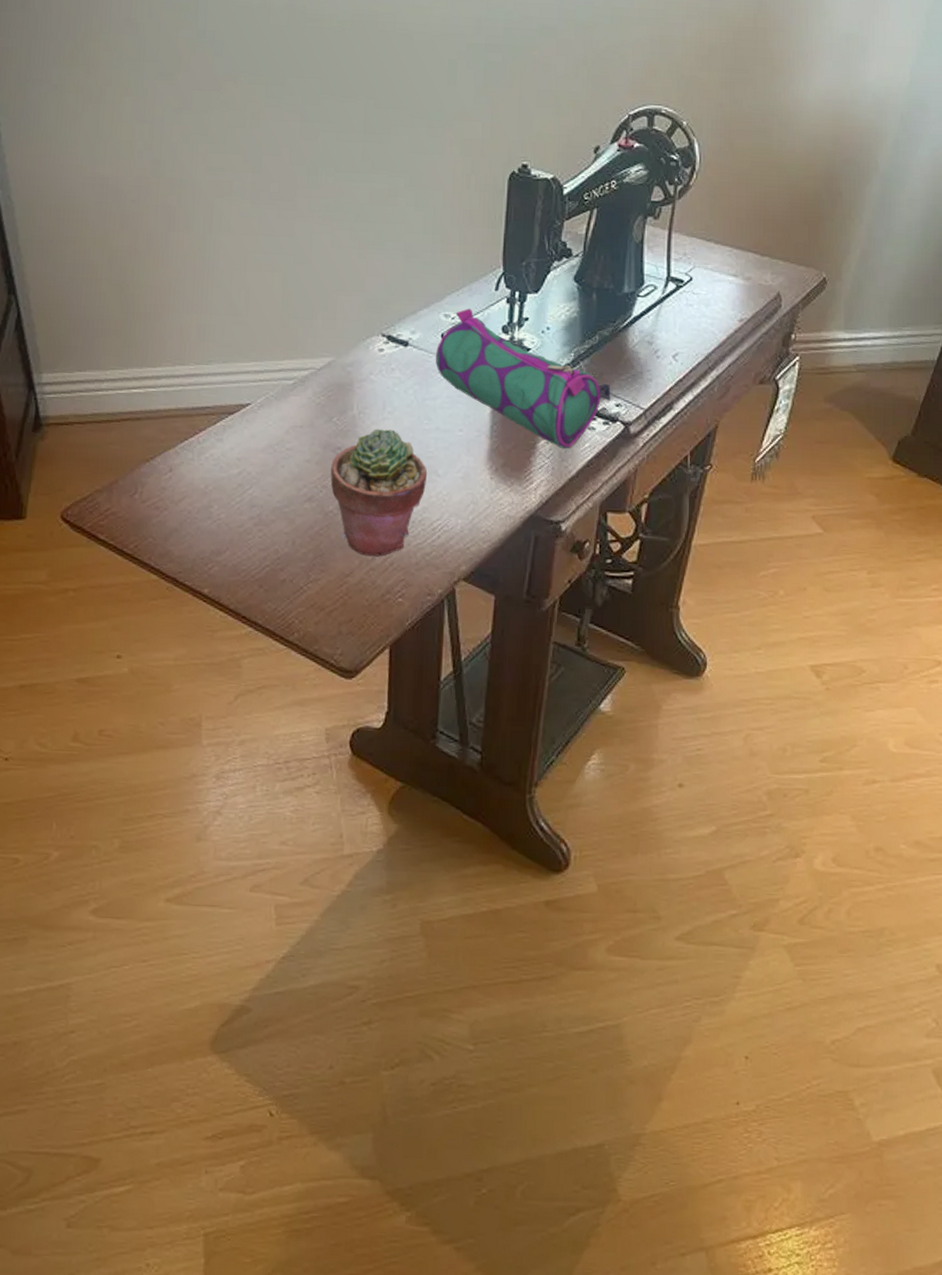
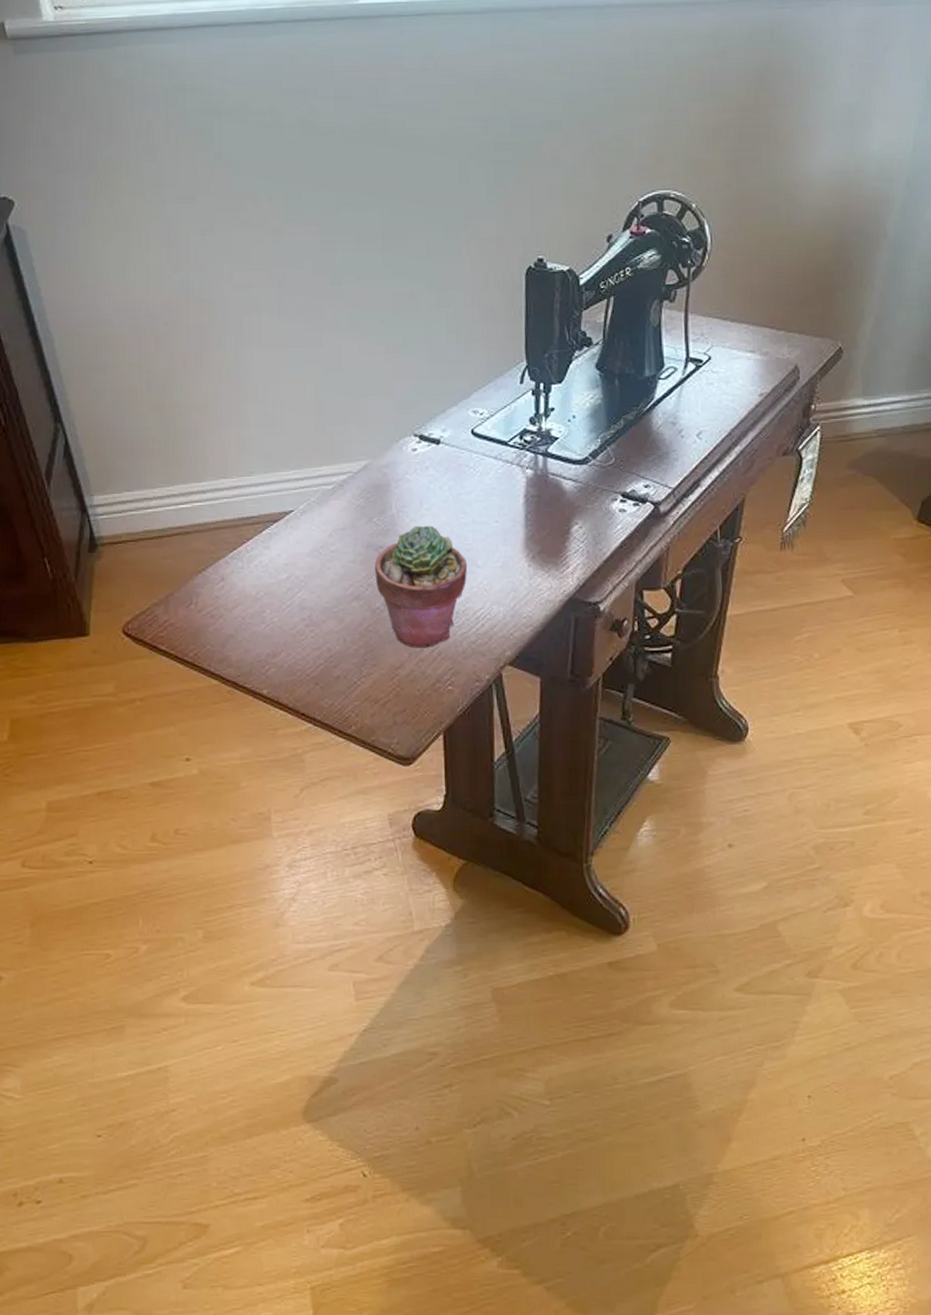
pencil case: present [435,308,611,449] -> none [467,403,639,533]

